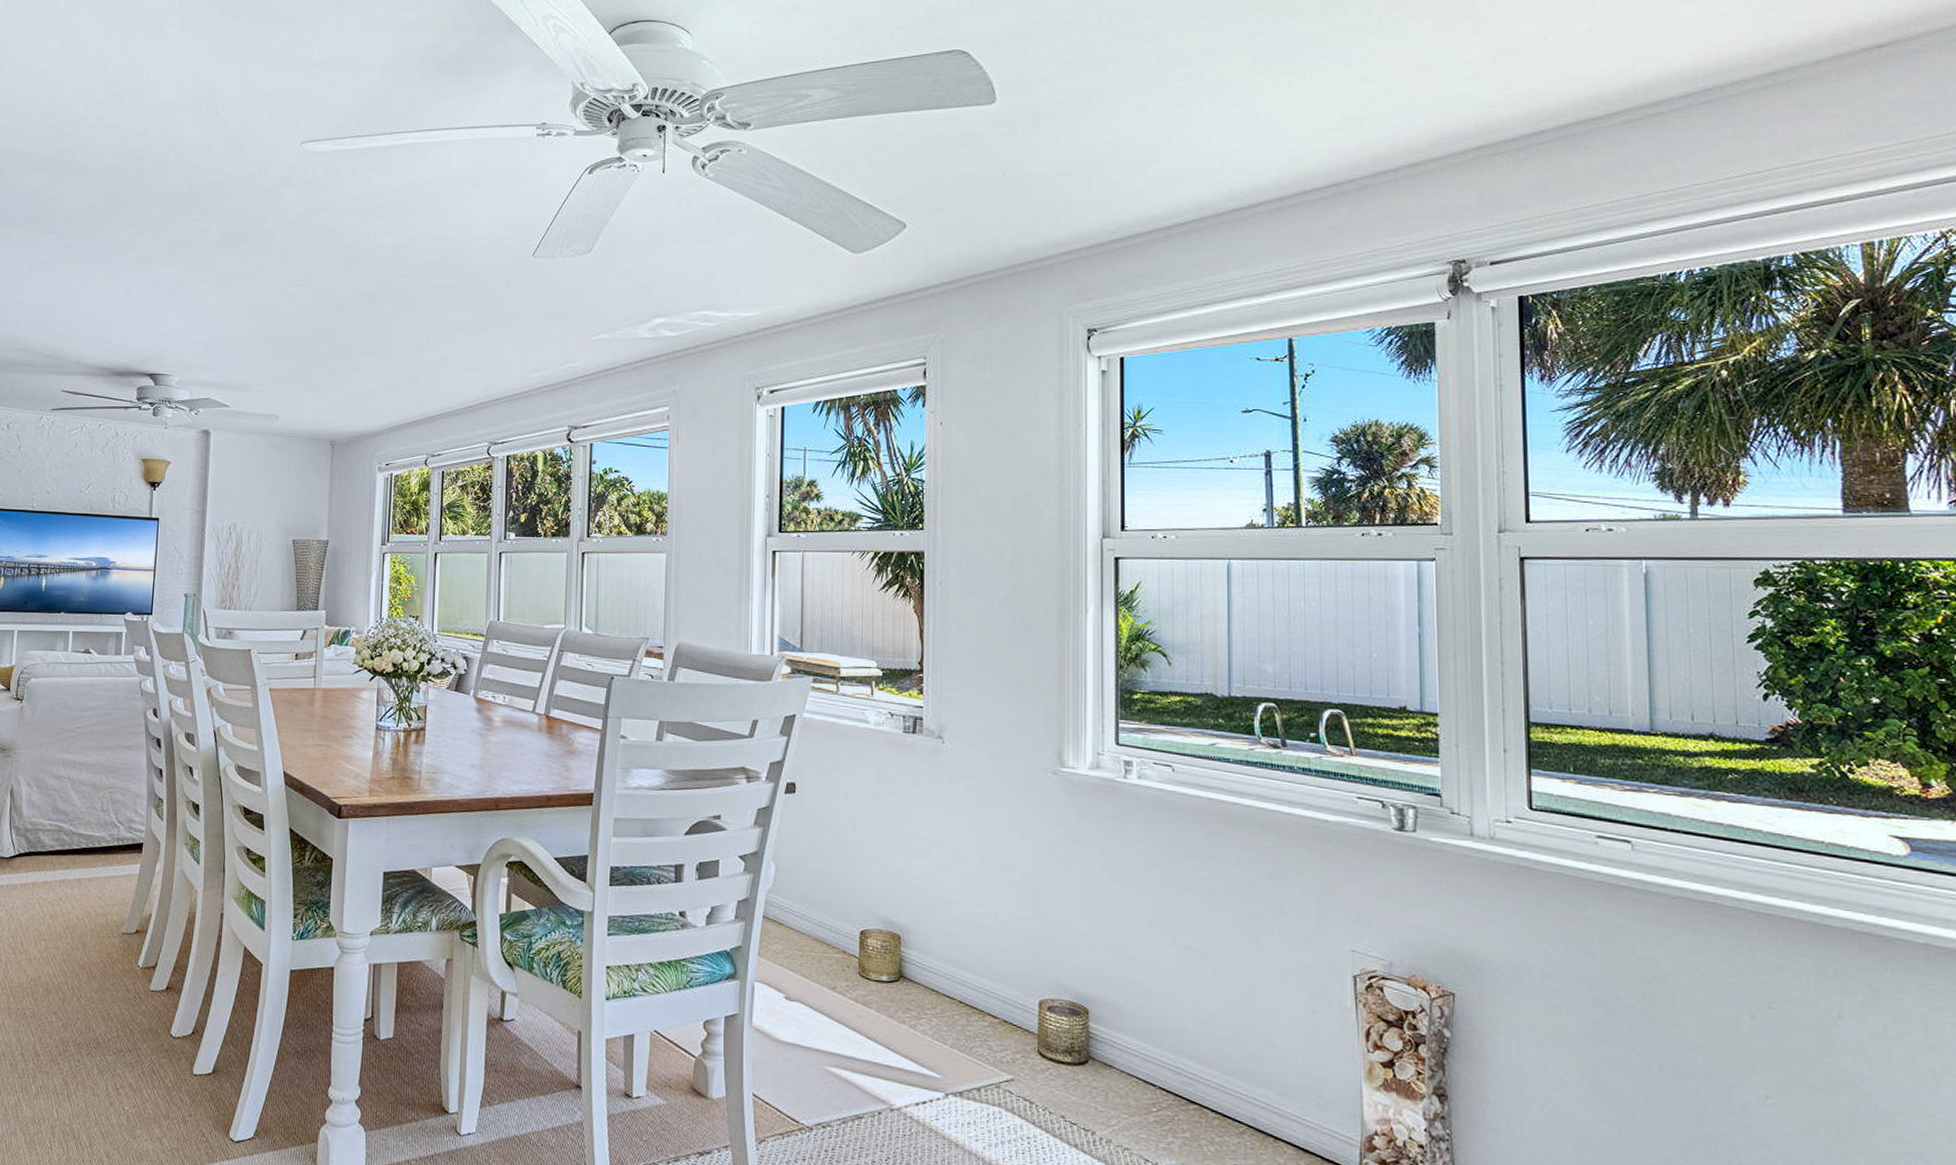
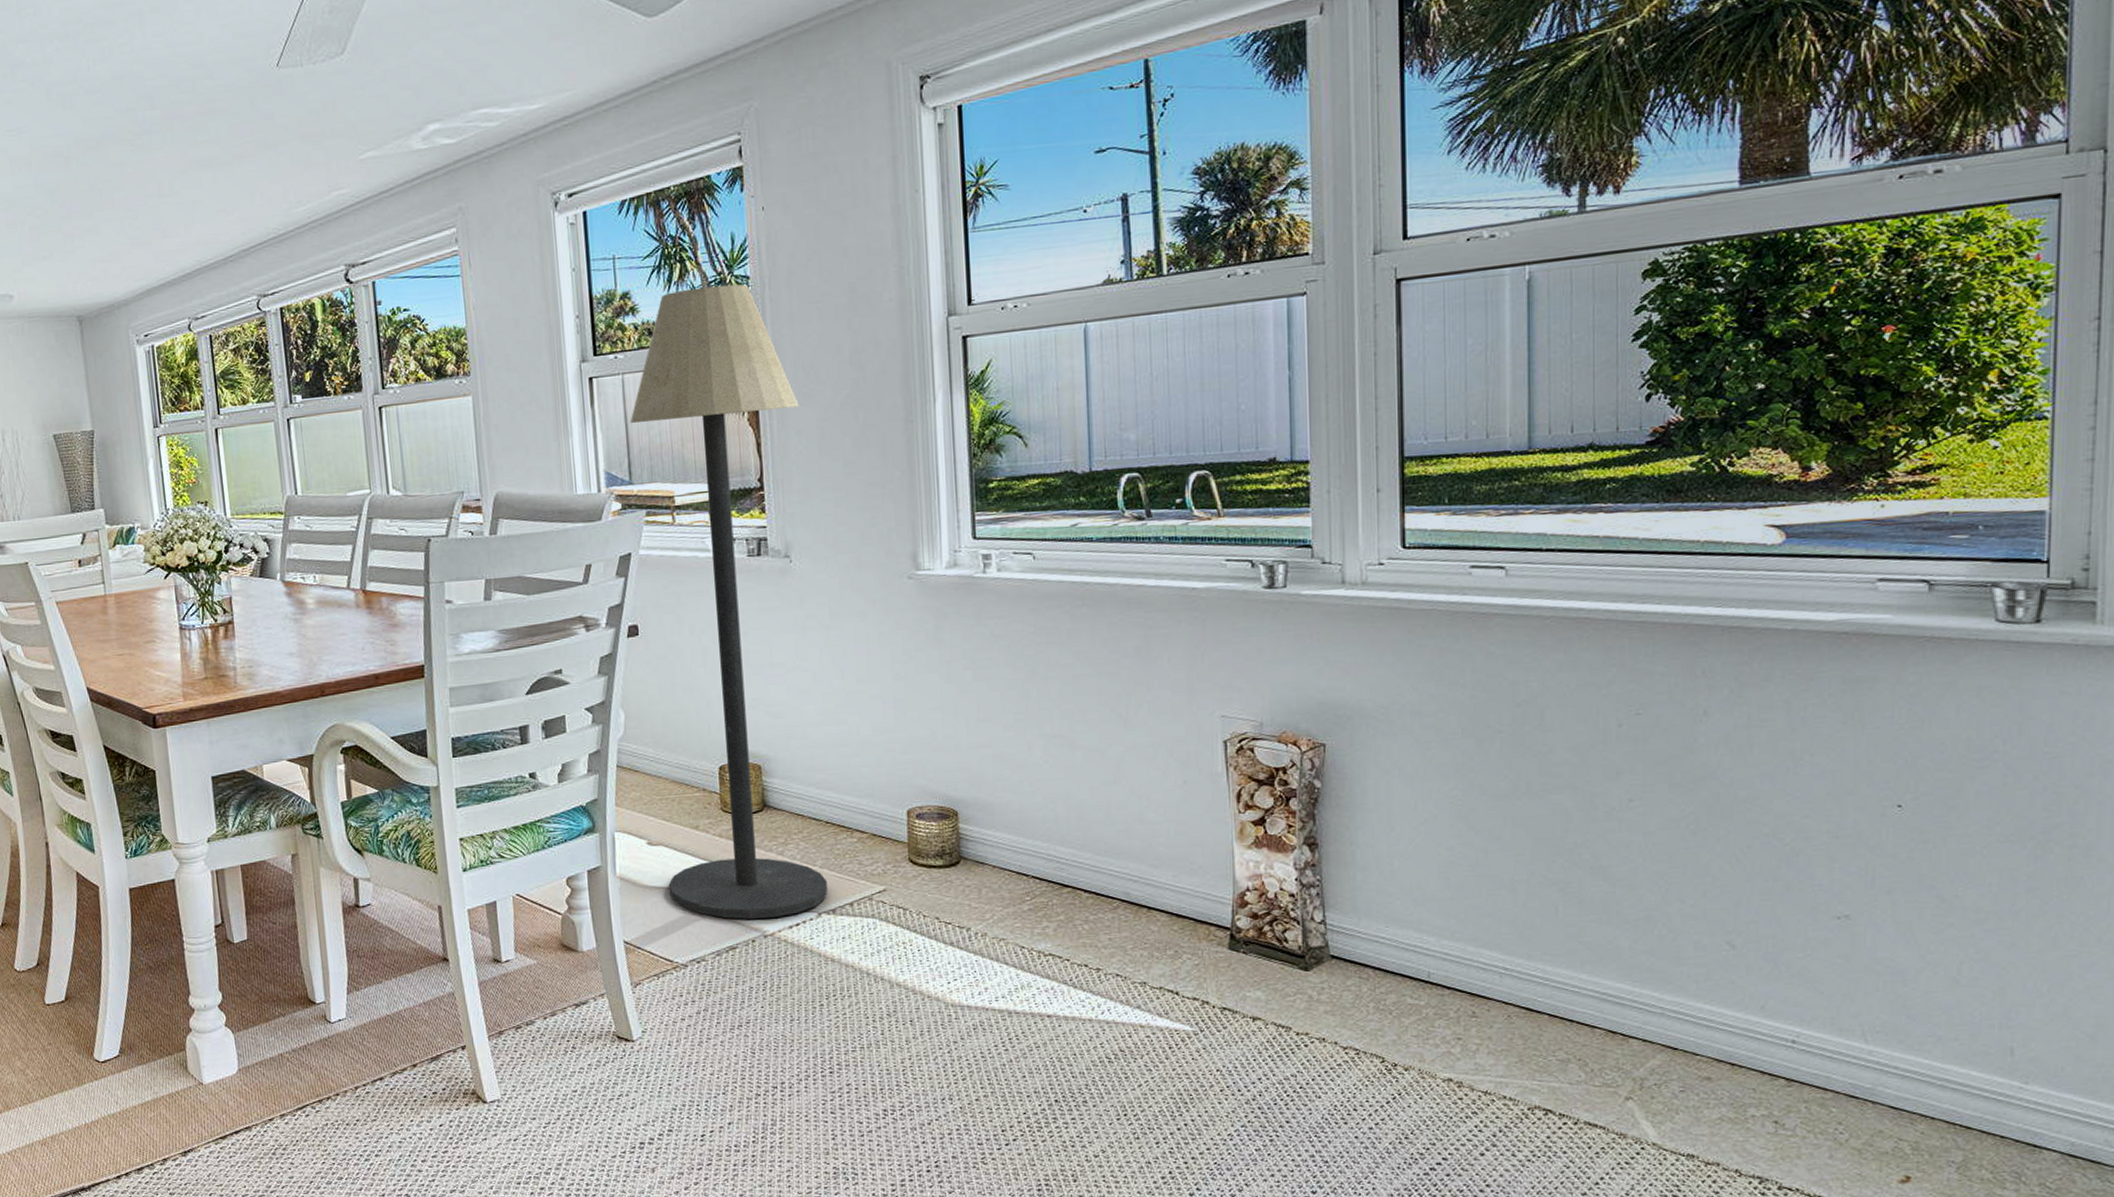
floor lamp: none [801,484,961,1092] -> present [629,284,828,919]

